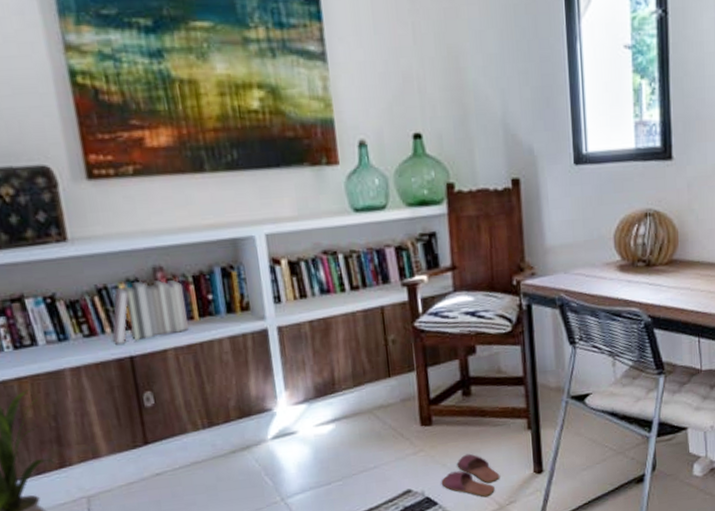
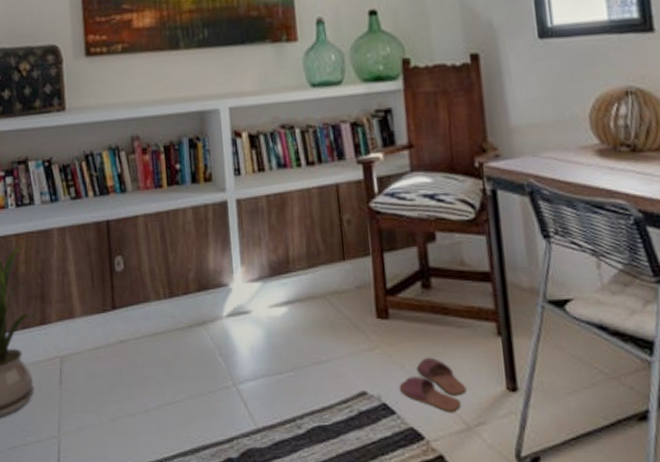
books: present [112,279,189,345] -> none [94,148,157,209]

